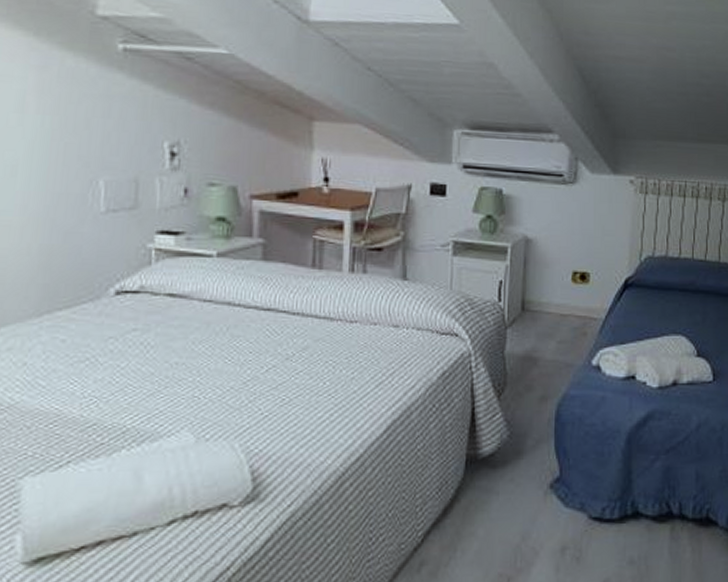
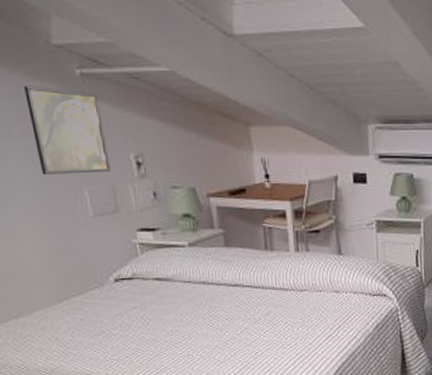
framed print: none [51,57,140,161] -> present [24,86,111,175]

